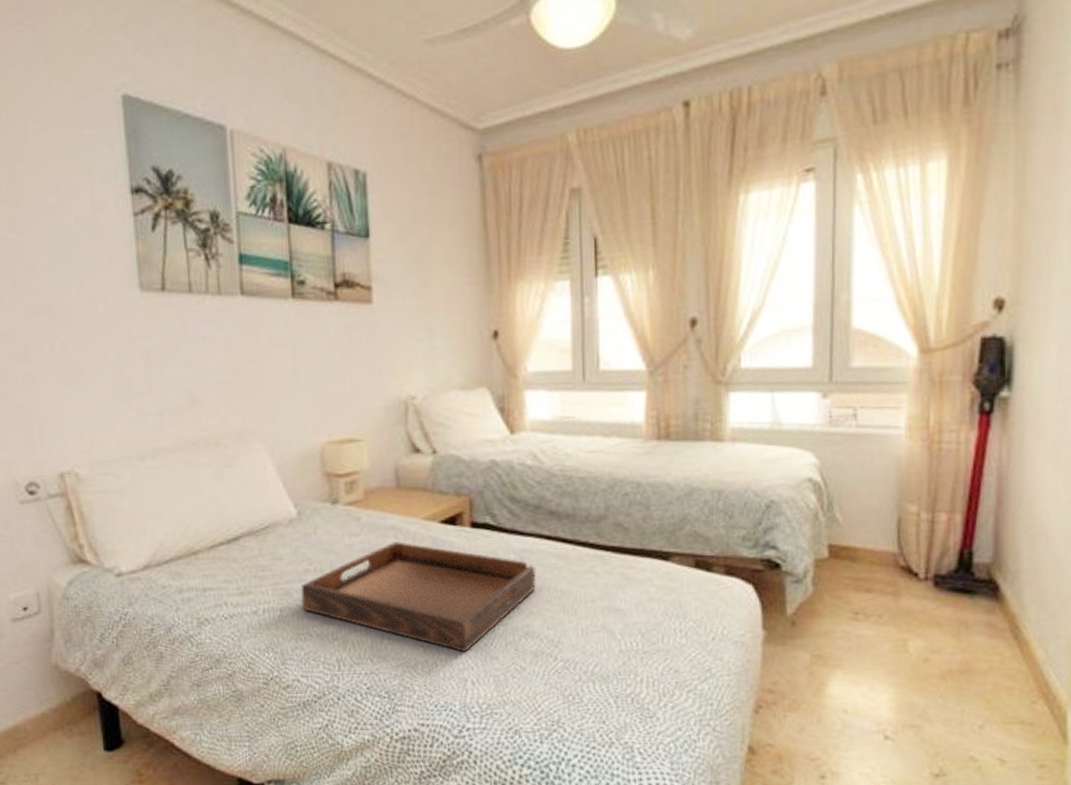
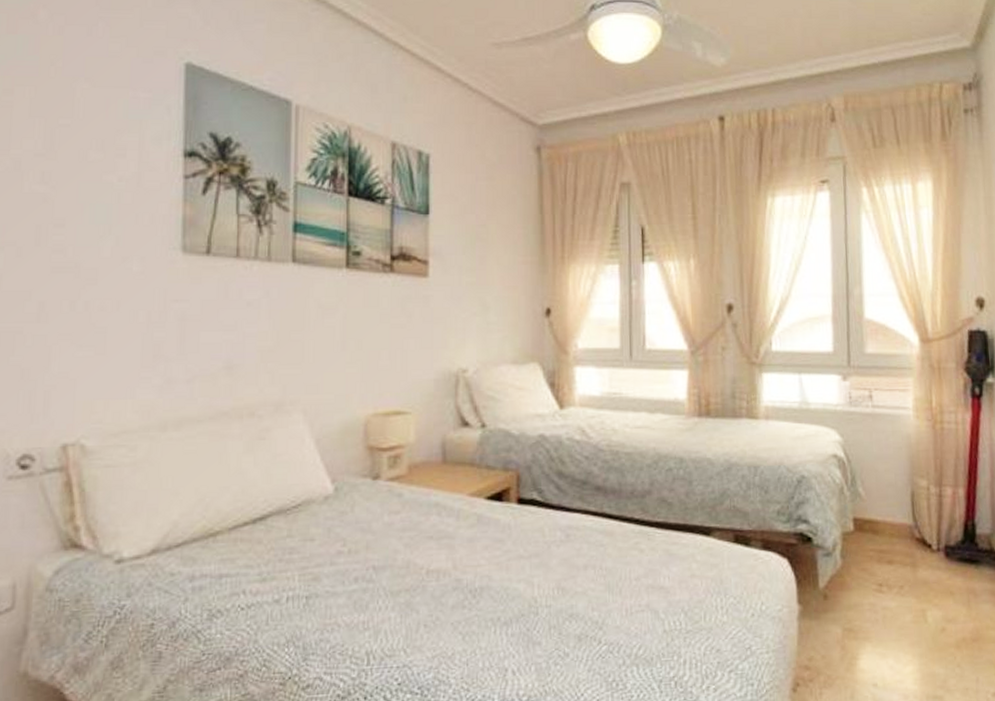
serving tray: present [301,541,537,653] -> none [331,519,582,639]

